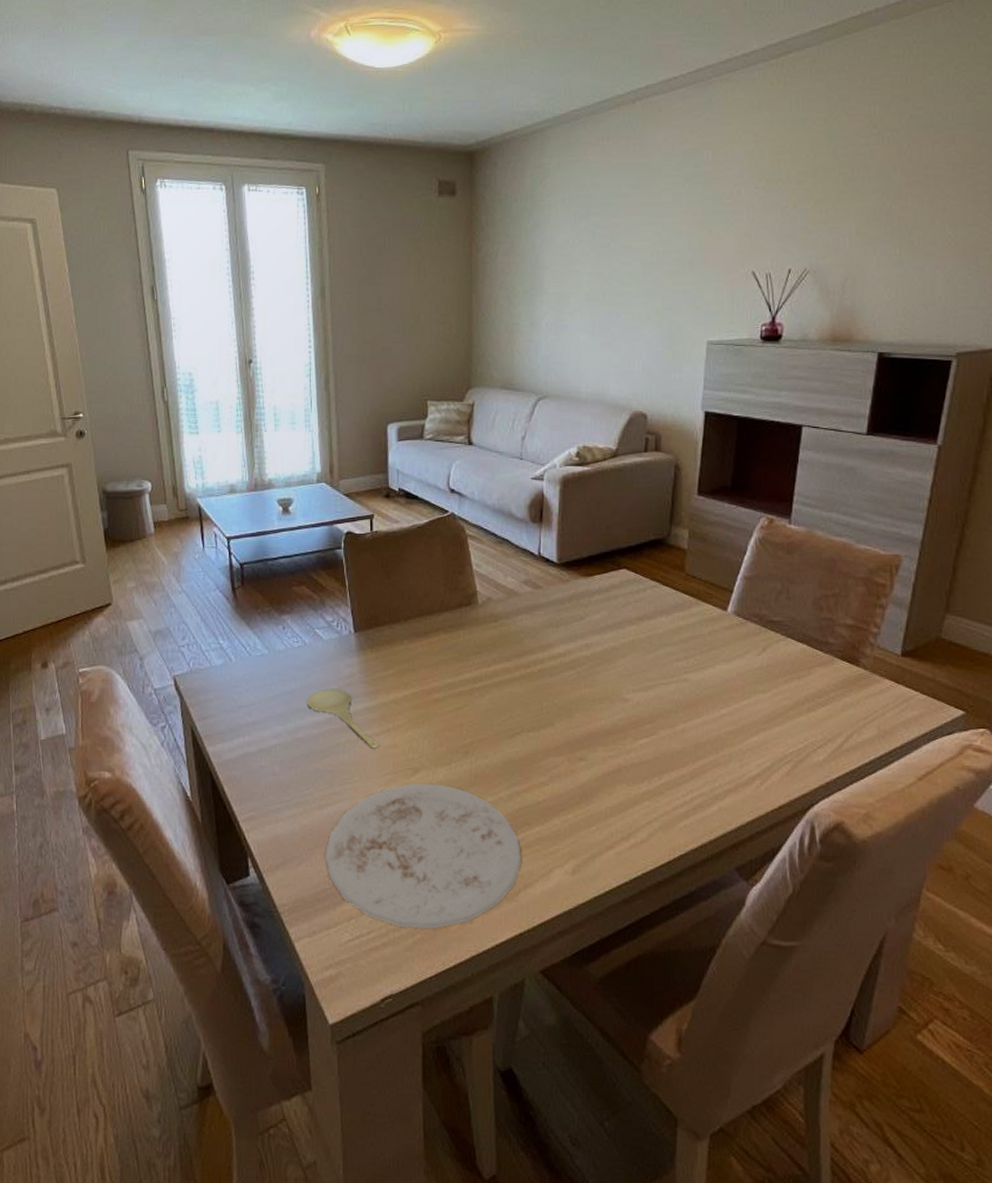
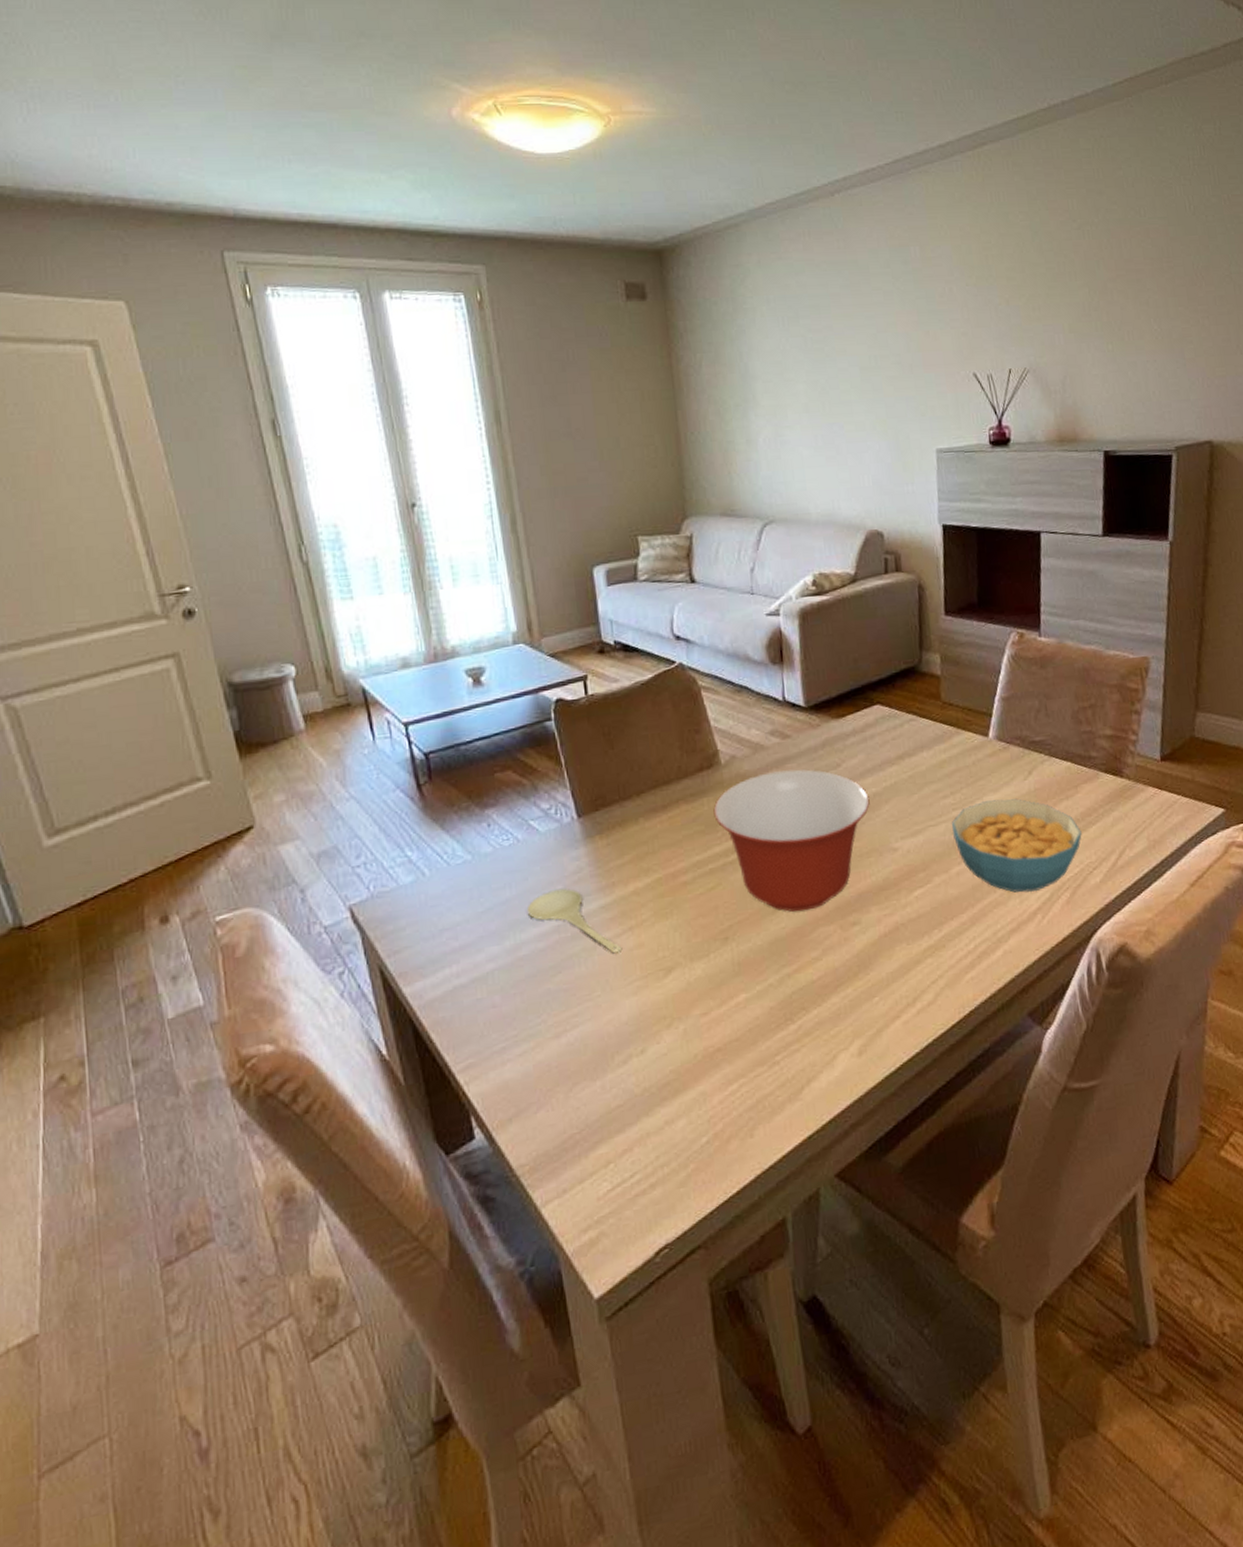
plate: present [325,784,521,929] -> none [568,981,801,1161]
mixing bowl: none [467,616,607,741] -> present [713,769,870,912]
cereal bowl: none [681,669,810,760] -> present [952,798,1082,893]

